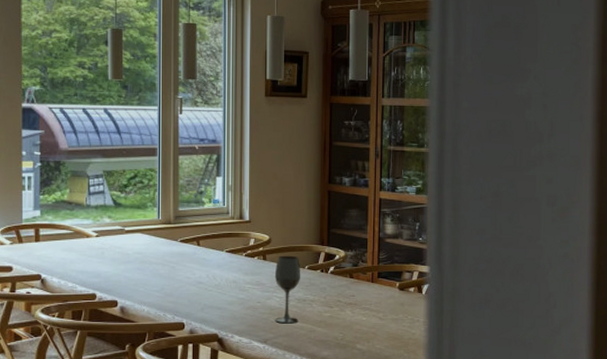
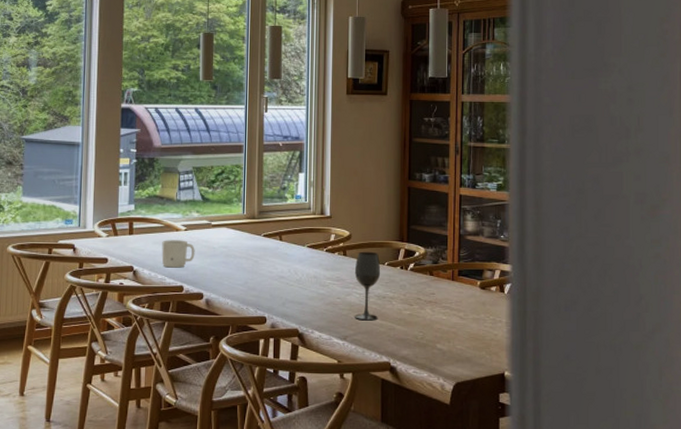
mug: none [72,247,108,275] -> present [161,240,195,268]

